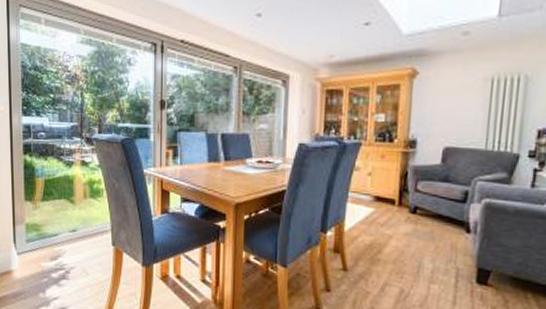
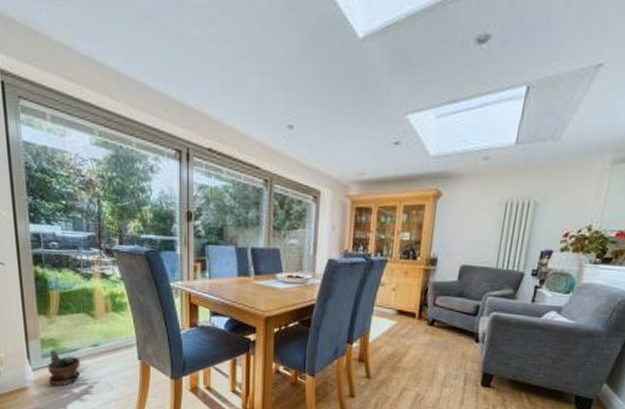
potted plant: none [30,233,59,271] -> present [47,349,81,386]

